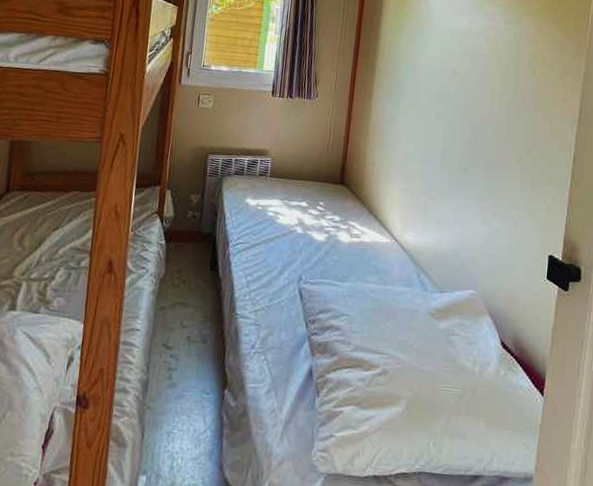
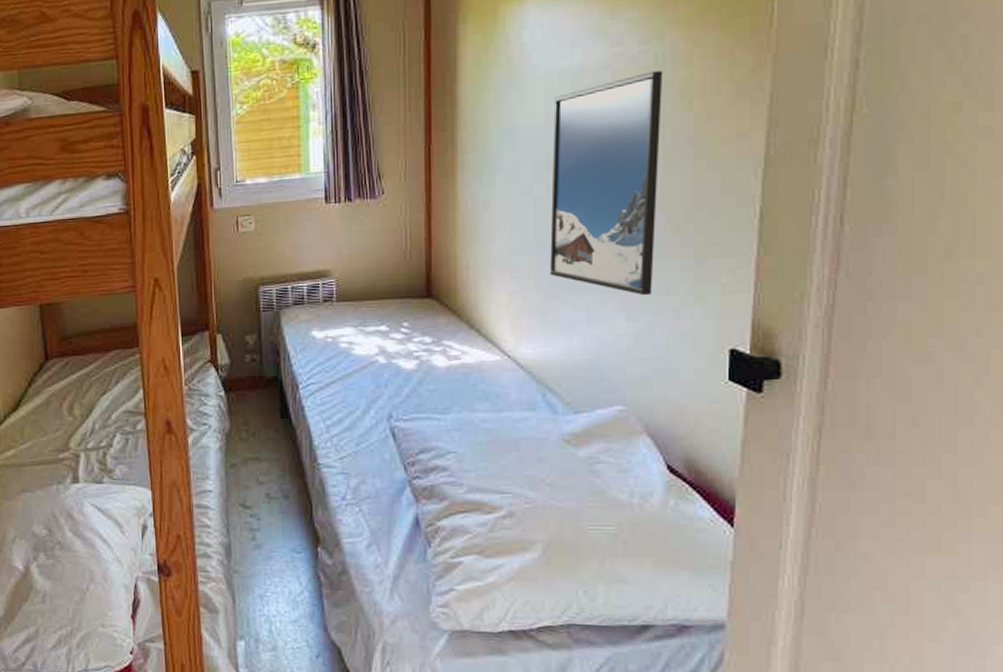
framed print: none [432,44,519,207] -> present [550,70,663,296]

